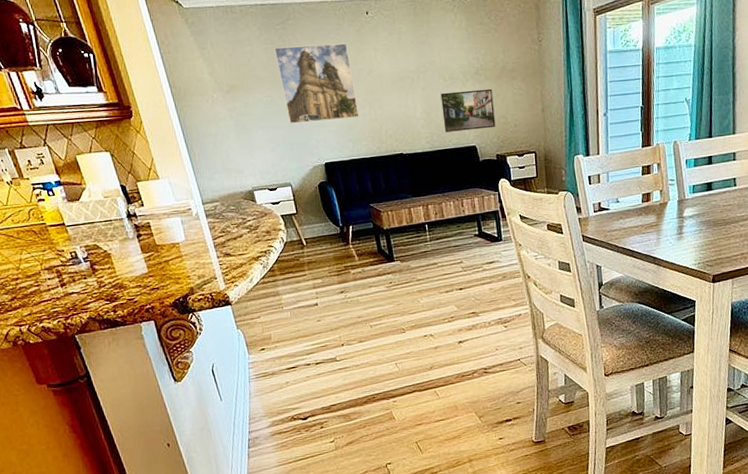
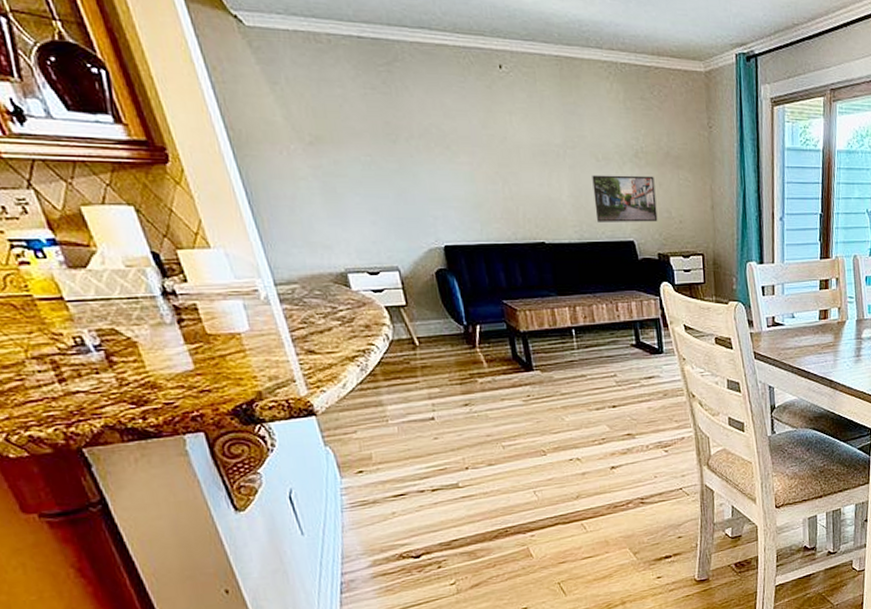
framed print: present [274,43,360,124] -> none [376,93,490,194]

